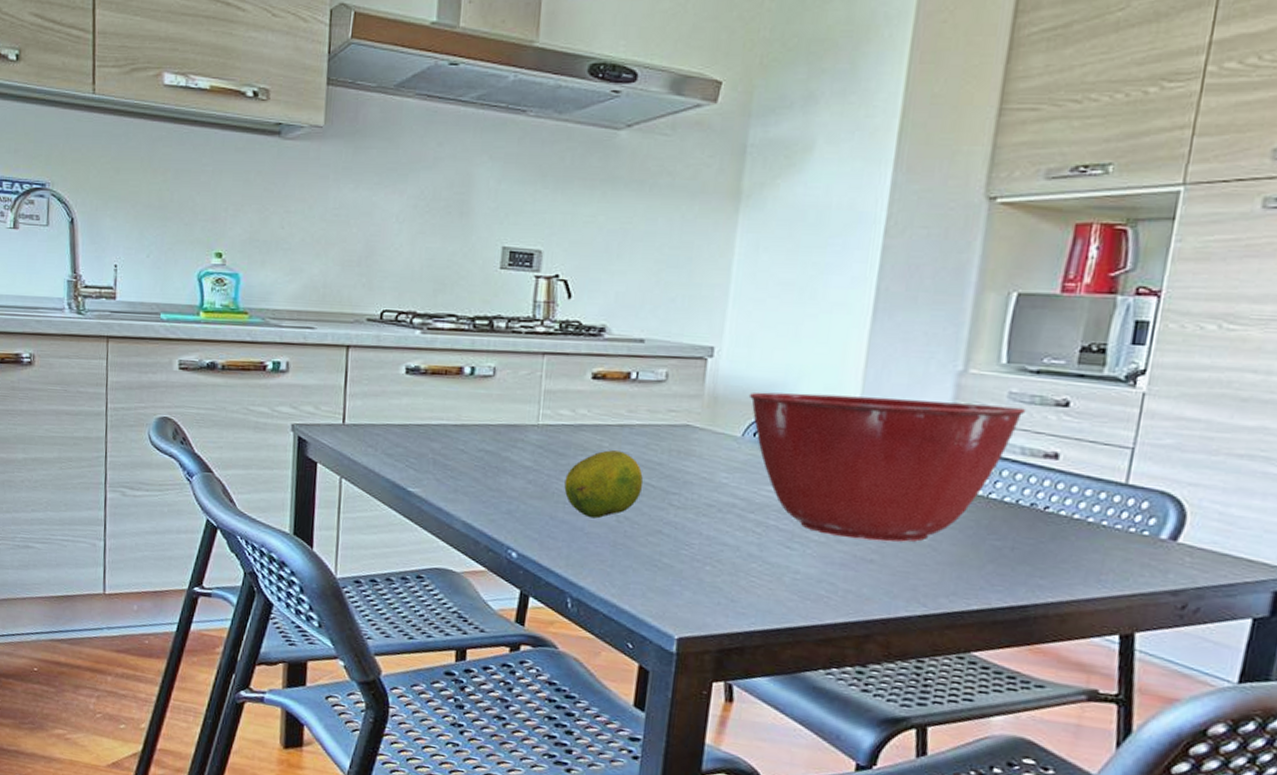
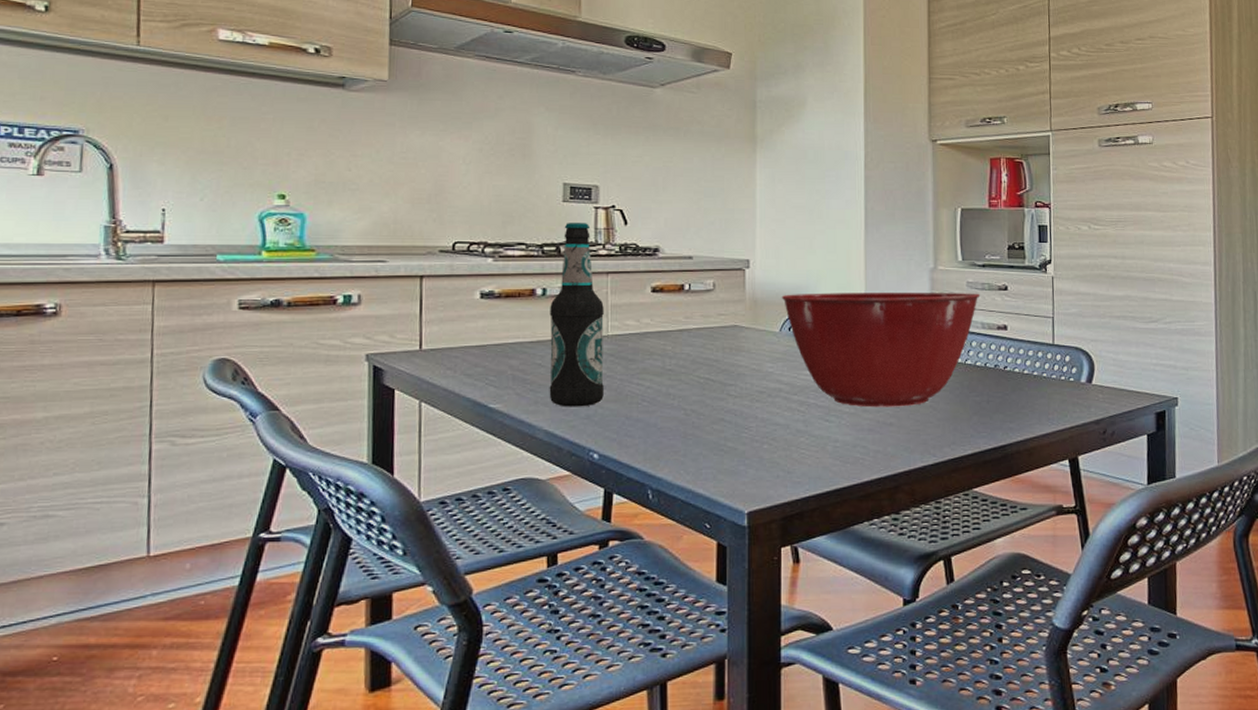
bottle: none [470,293,537,501] -> present [549,223,604,407]
fruit: present [564,450,644,519] -> none [636,353,704,414]

